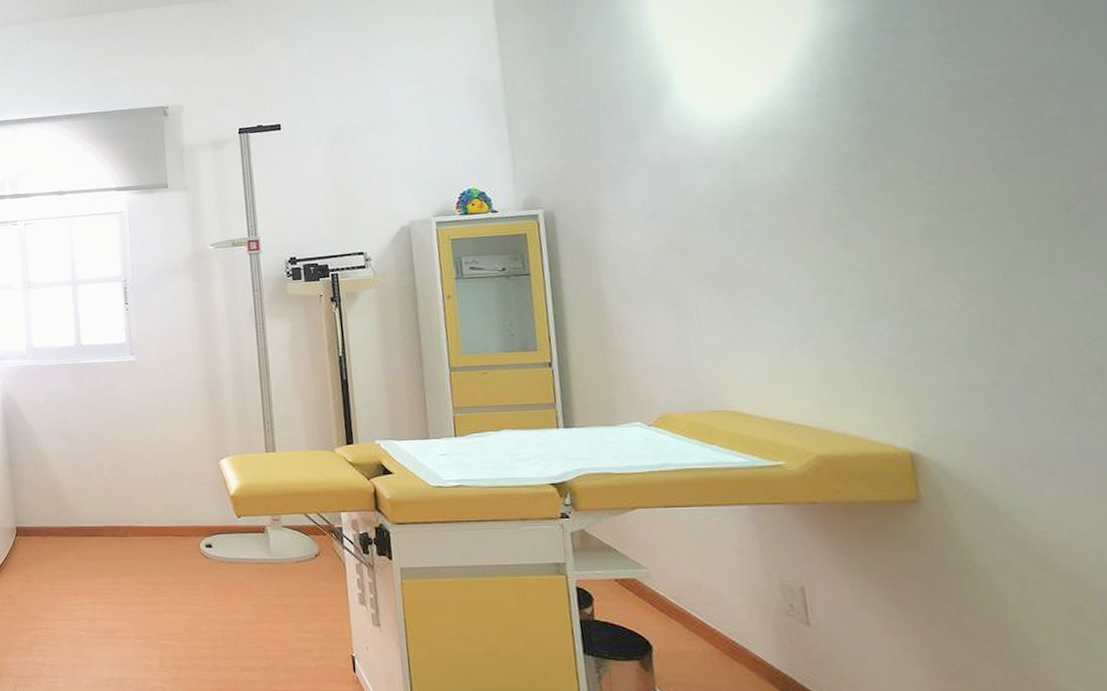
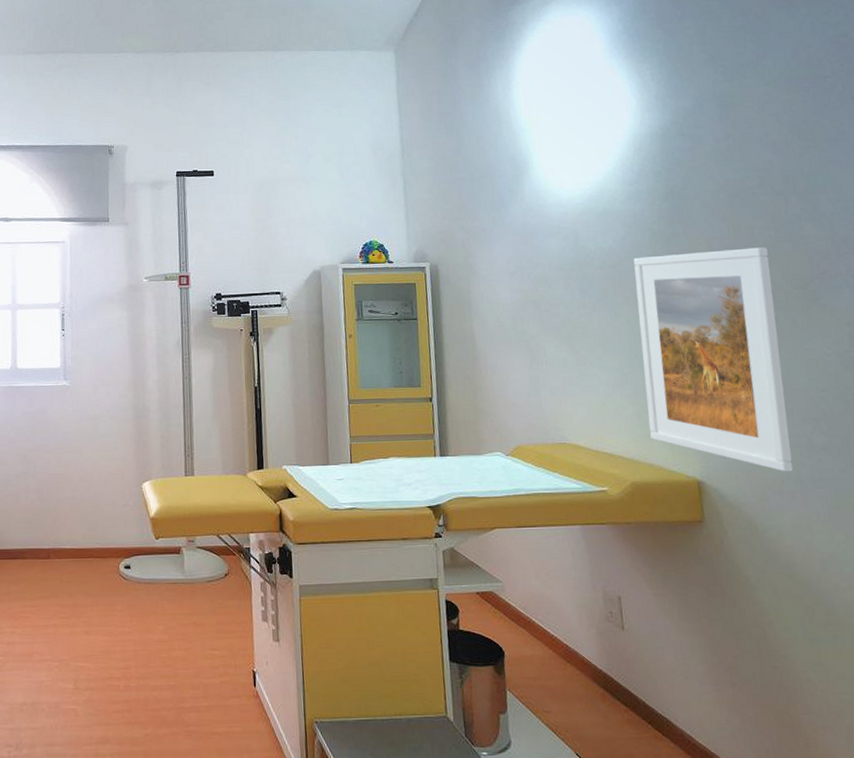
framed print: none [814,162,1052,442] -> present [633,247,794,472]

